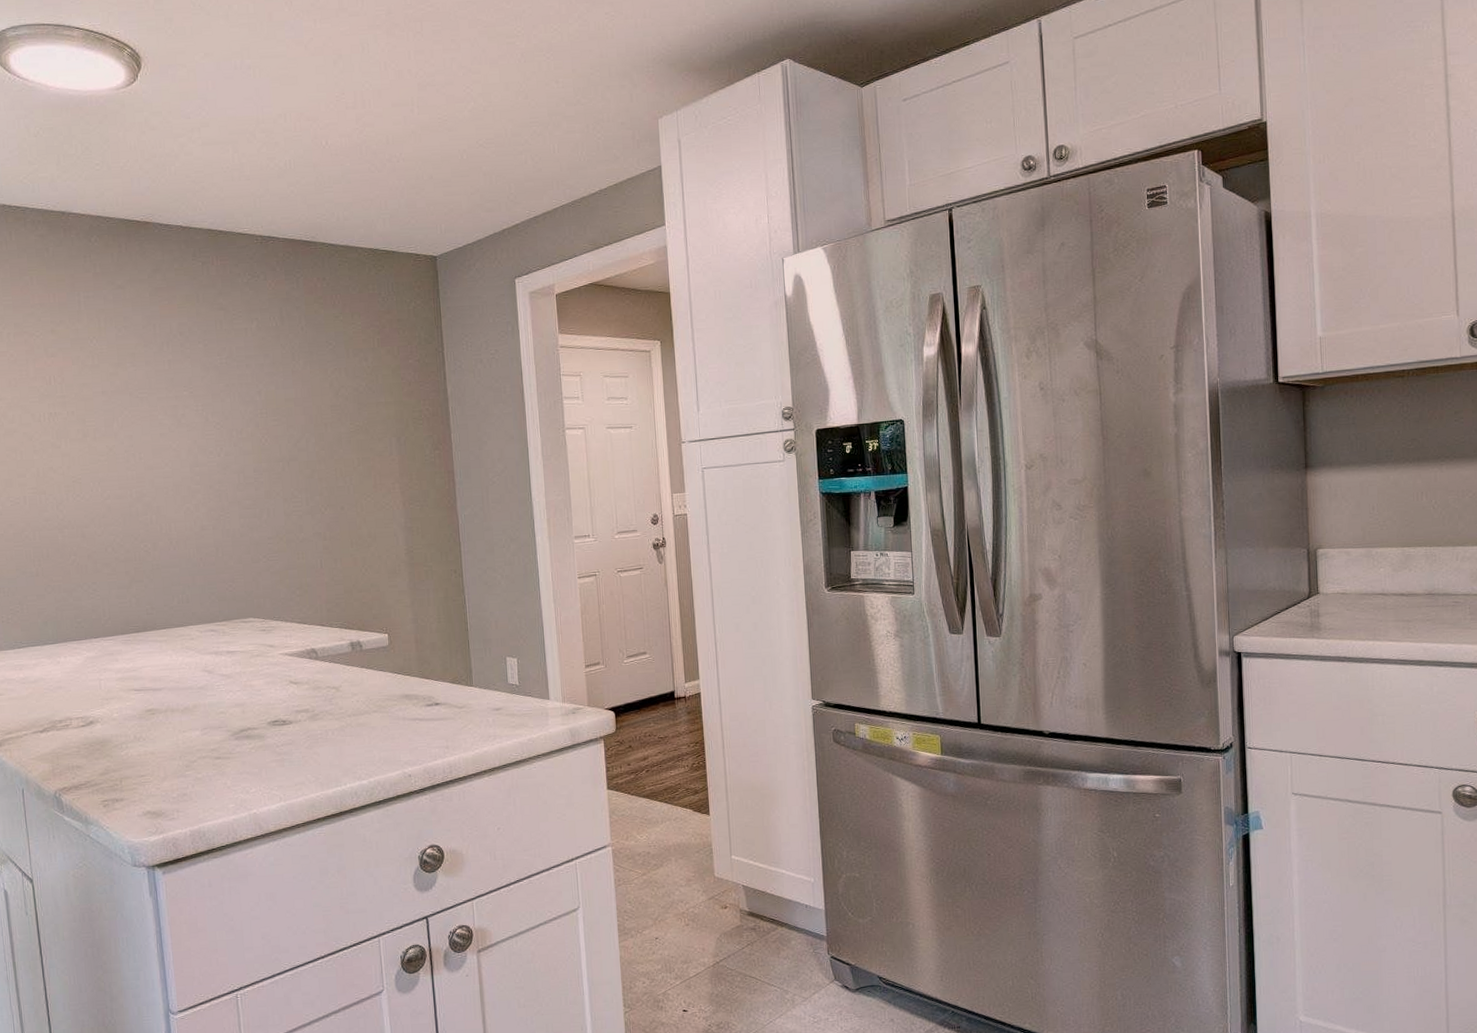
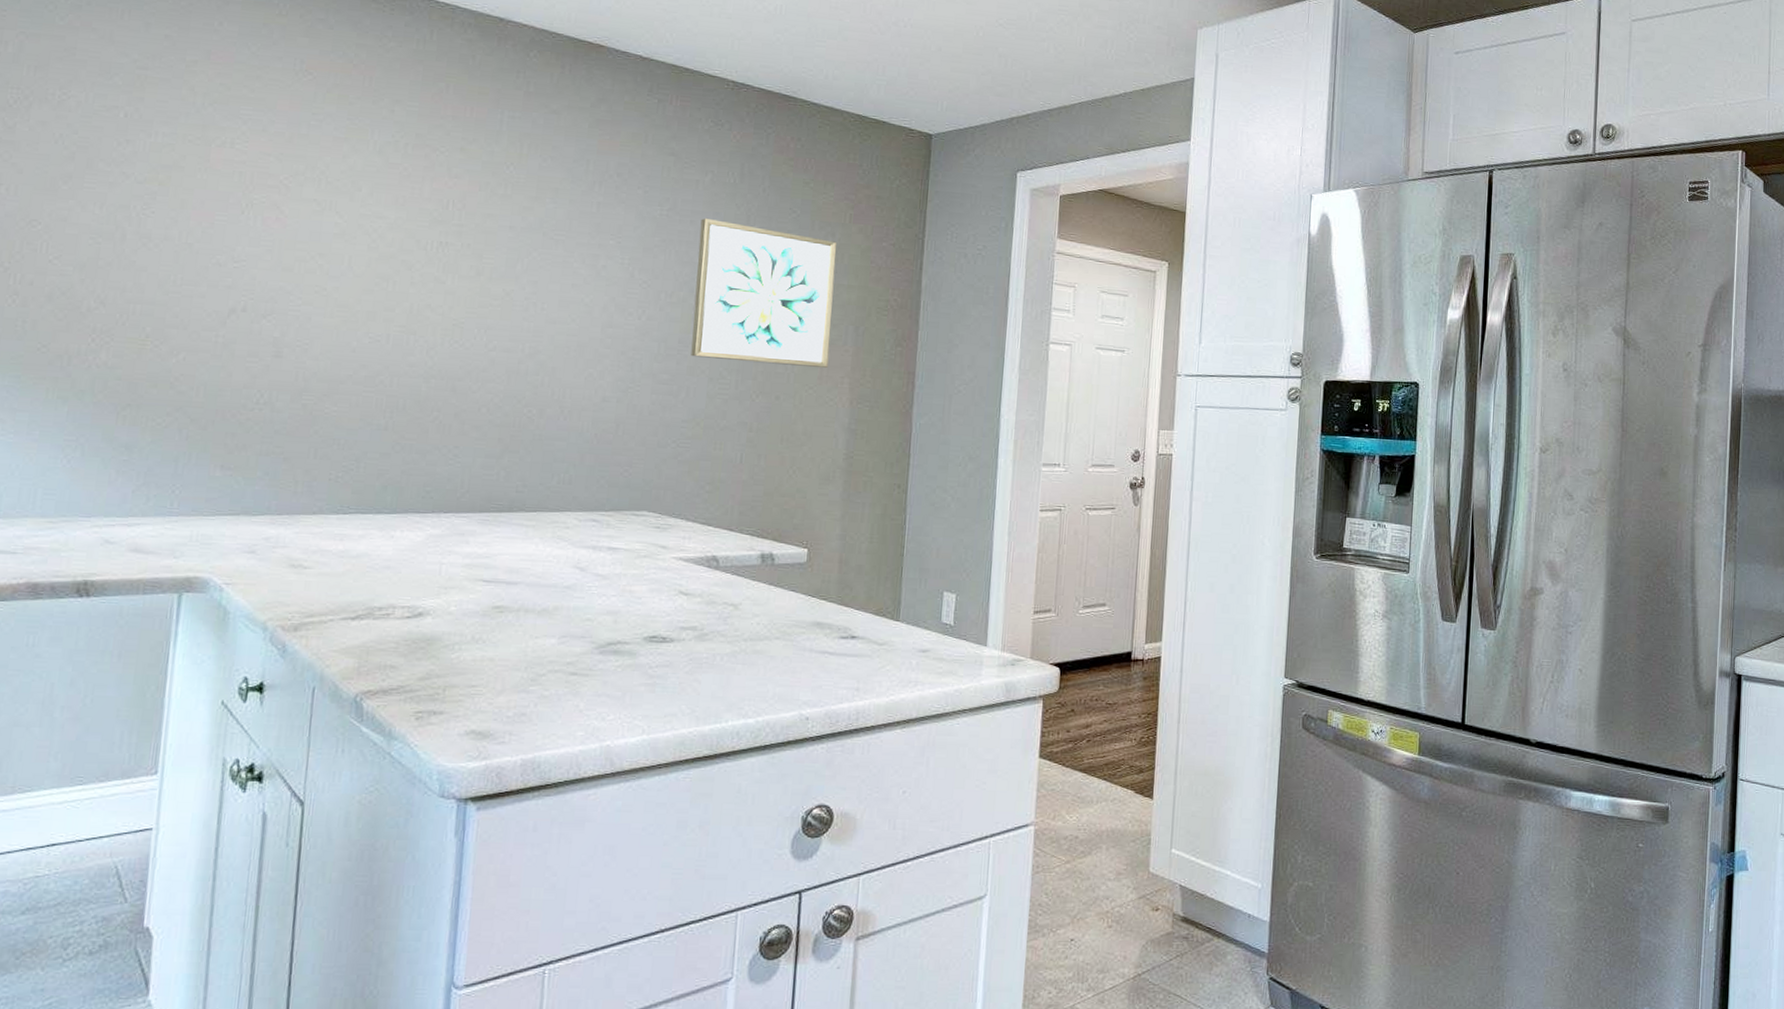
wall art: none [254,360,380,482] -> present [691,218,837,369]

